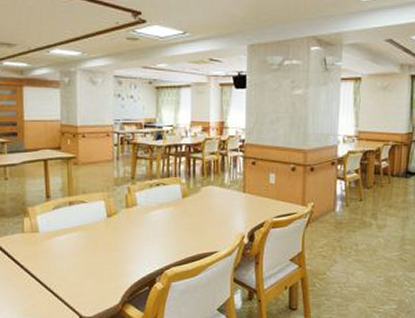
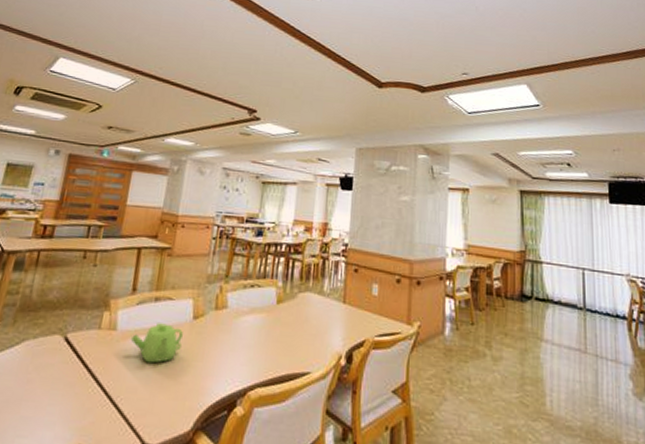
teapot: none [53,223,100,256] -> present [130,323,183,364]

